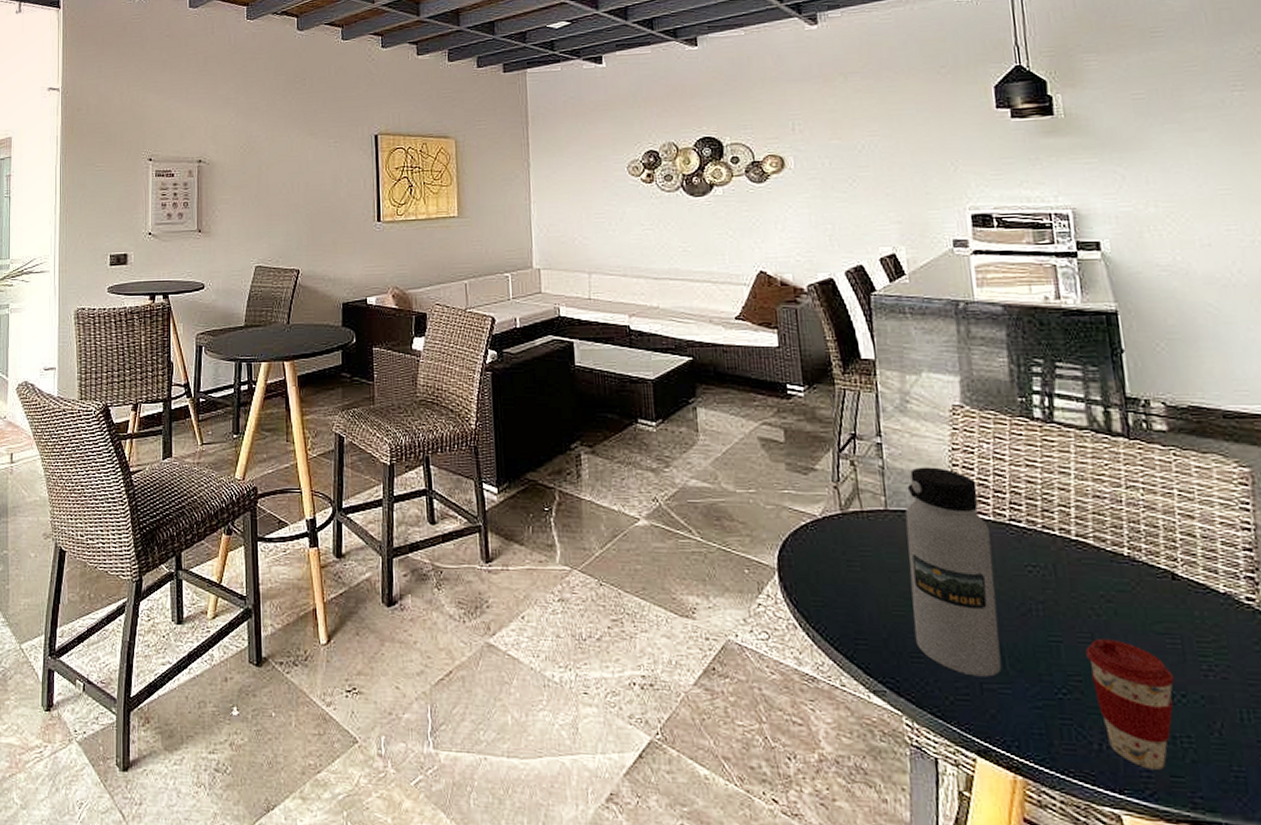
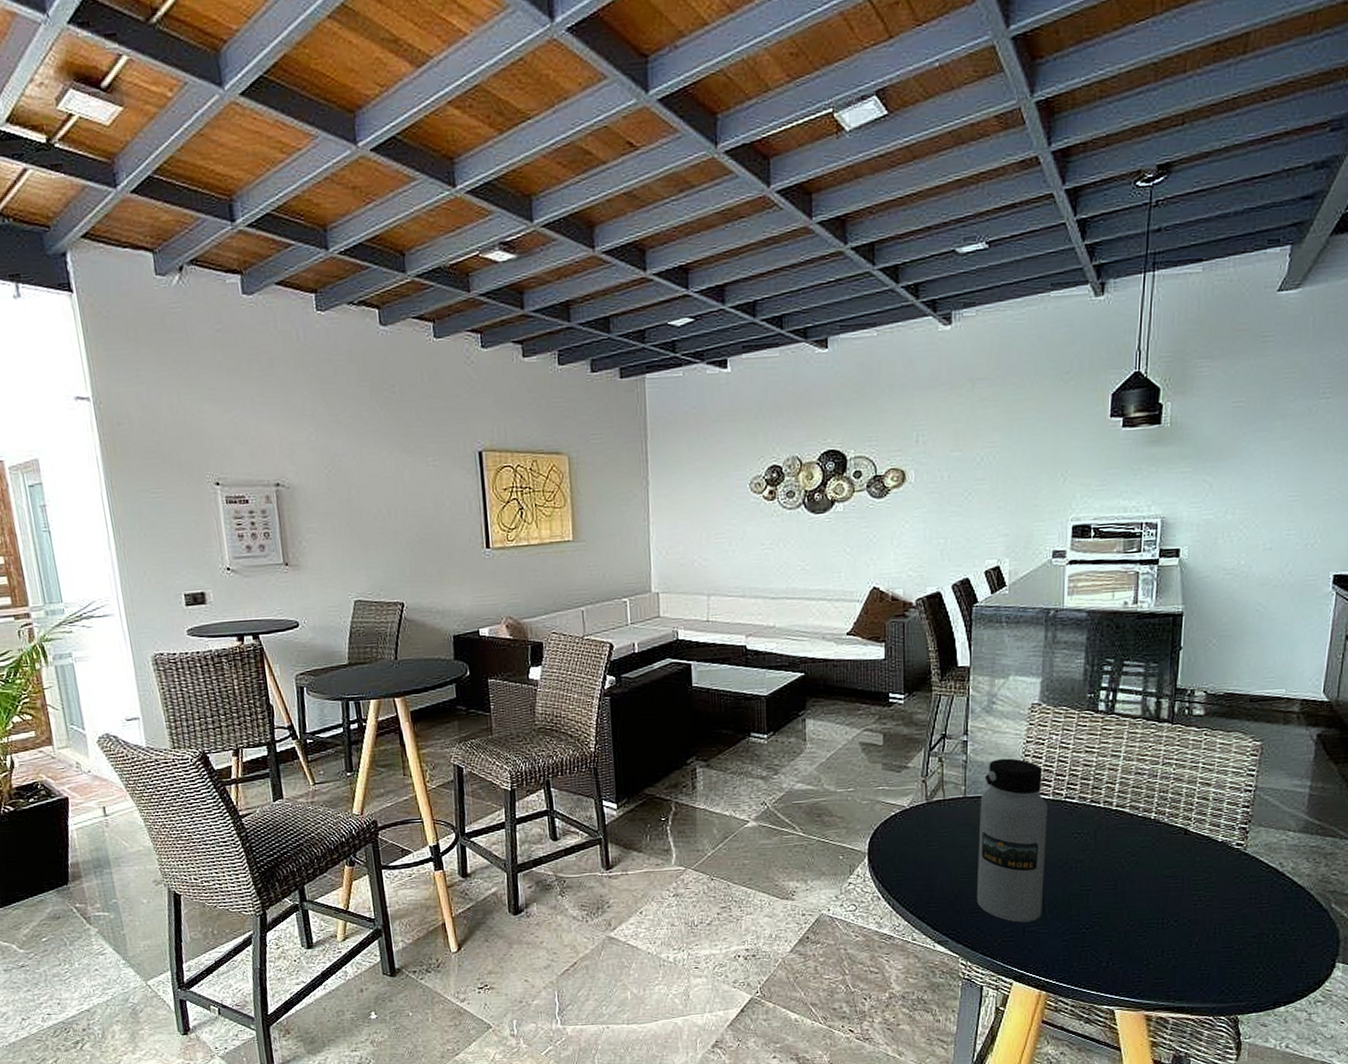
coffee cup: present [1086,638,1175,770] -> none [1109,884,1172,976]

